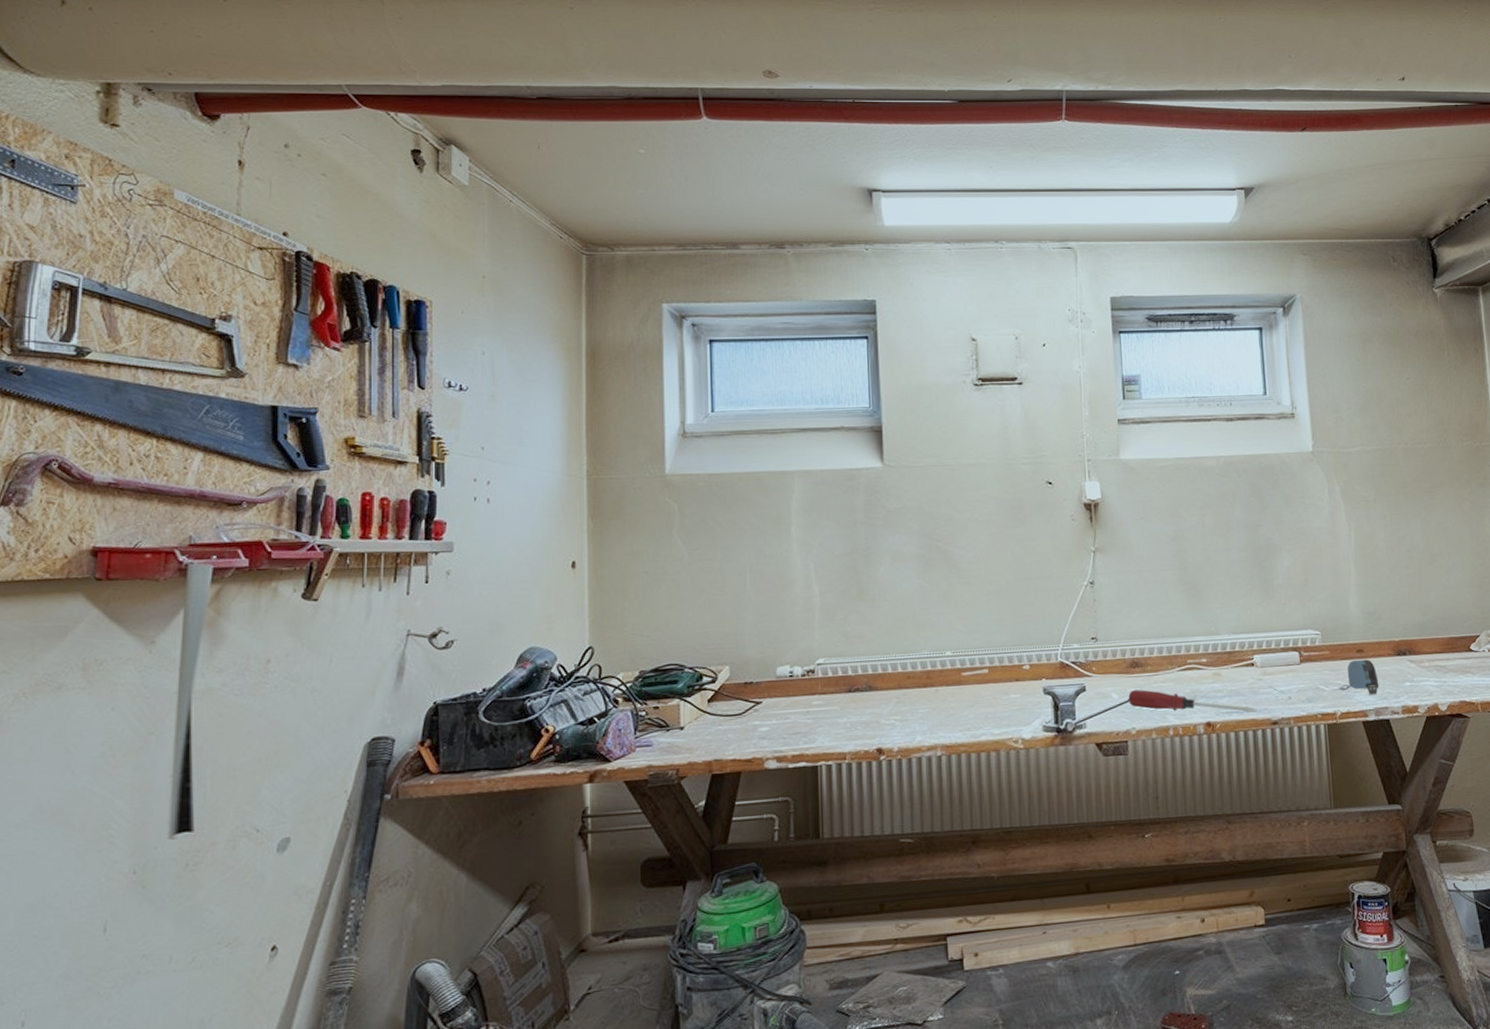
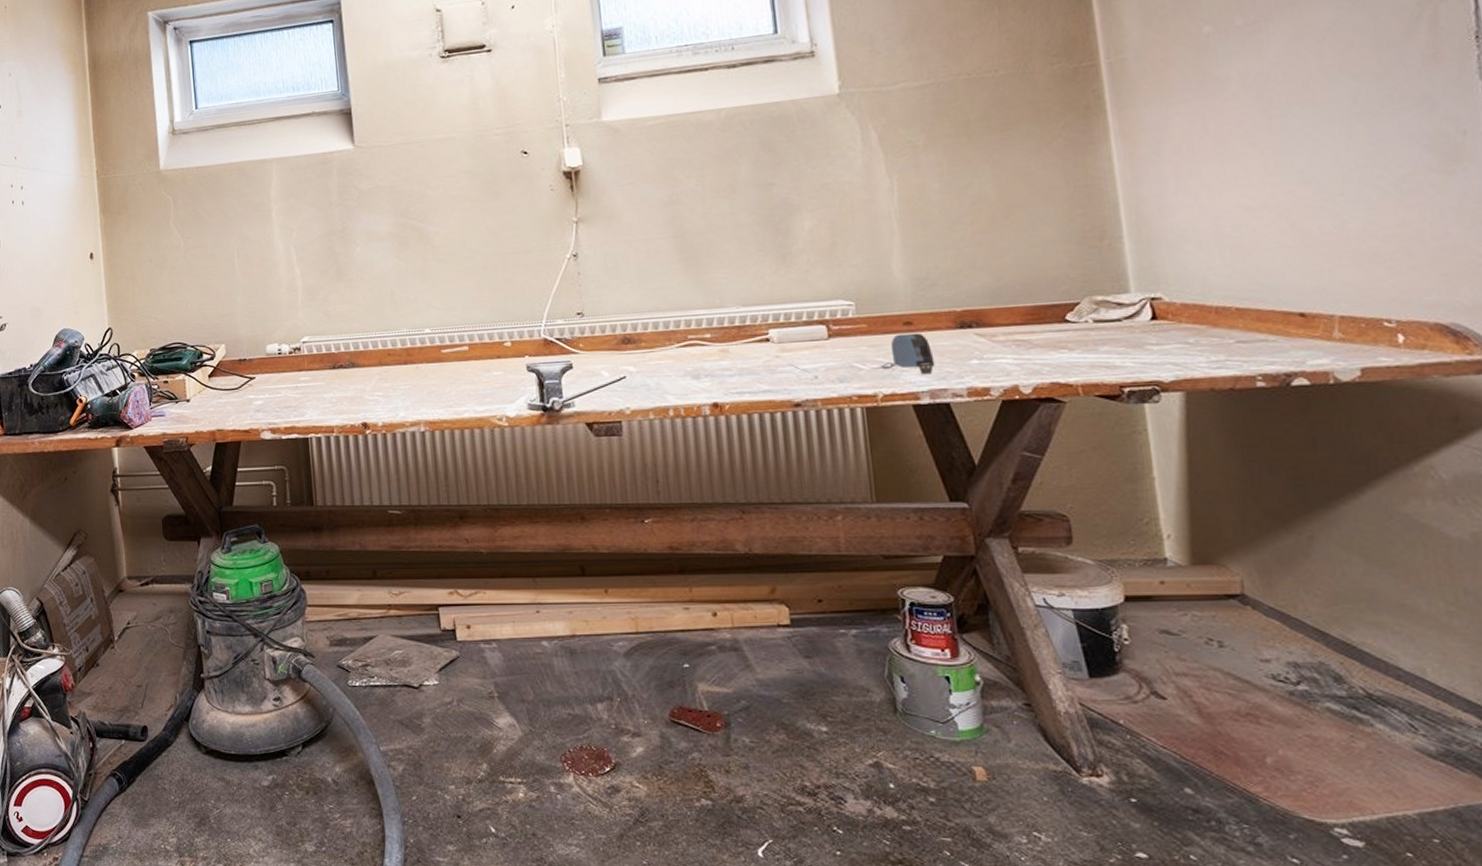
screwdriver: present [1128,689,1257,713] -> none [620,367,775,393]

